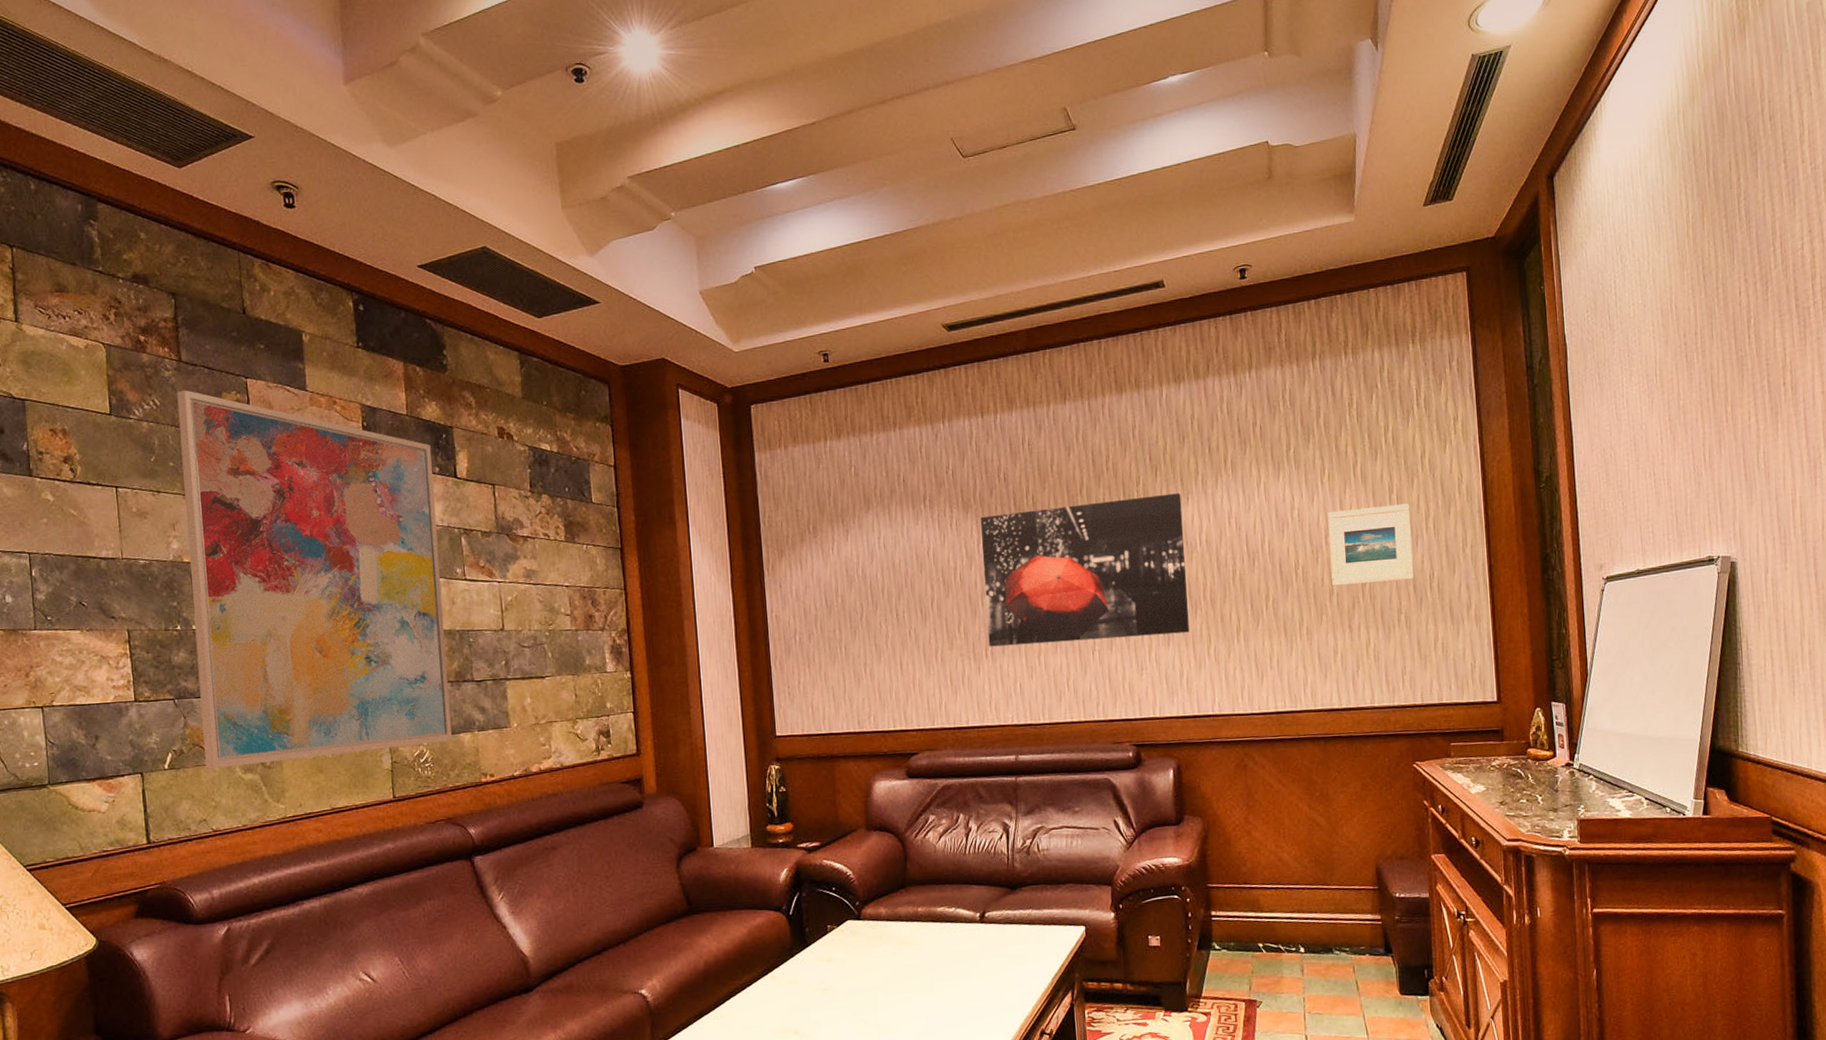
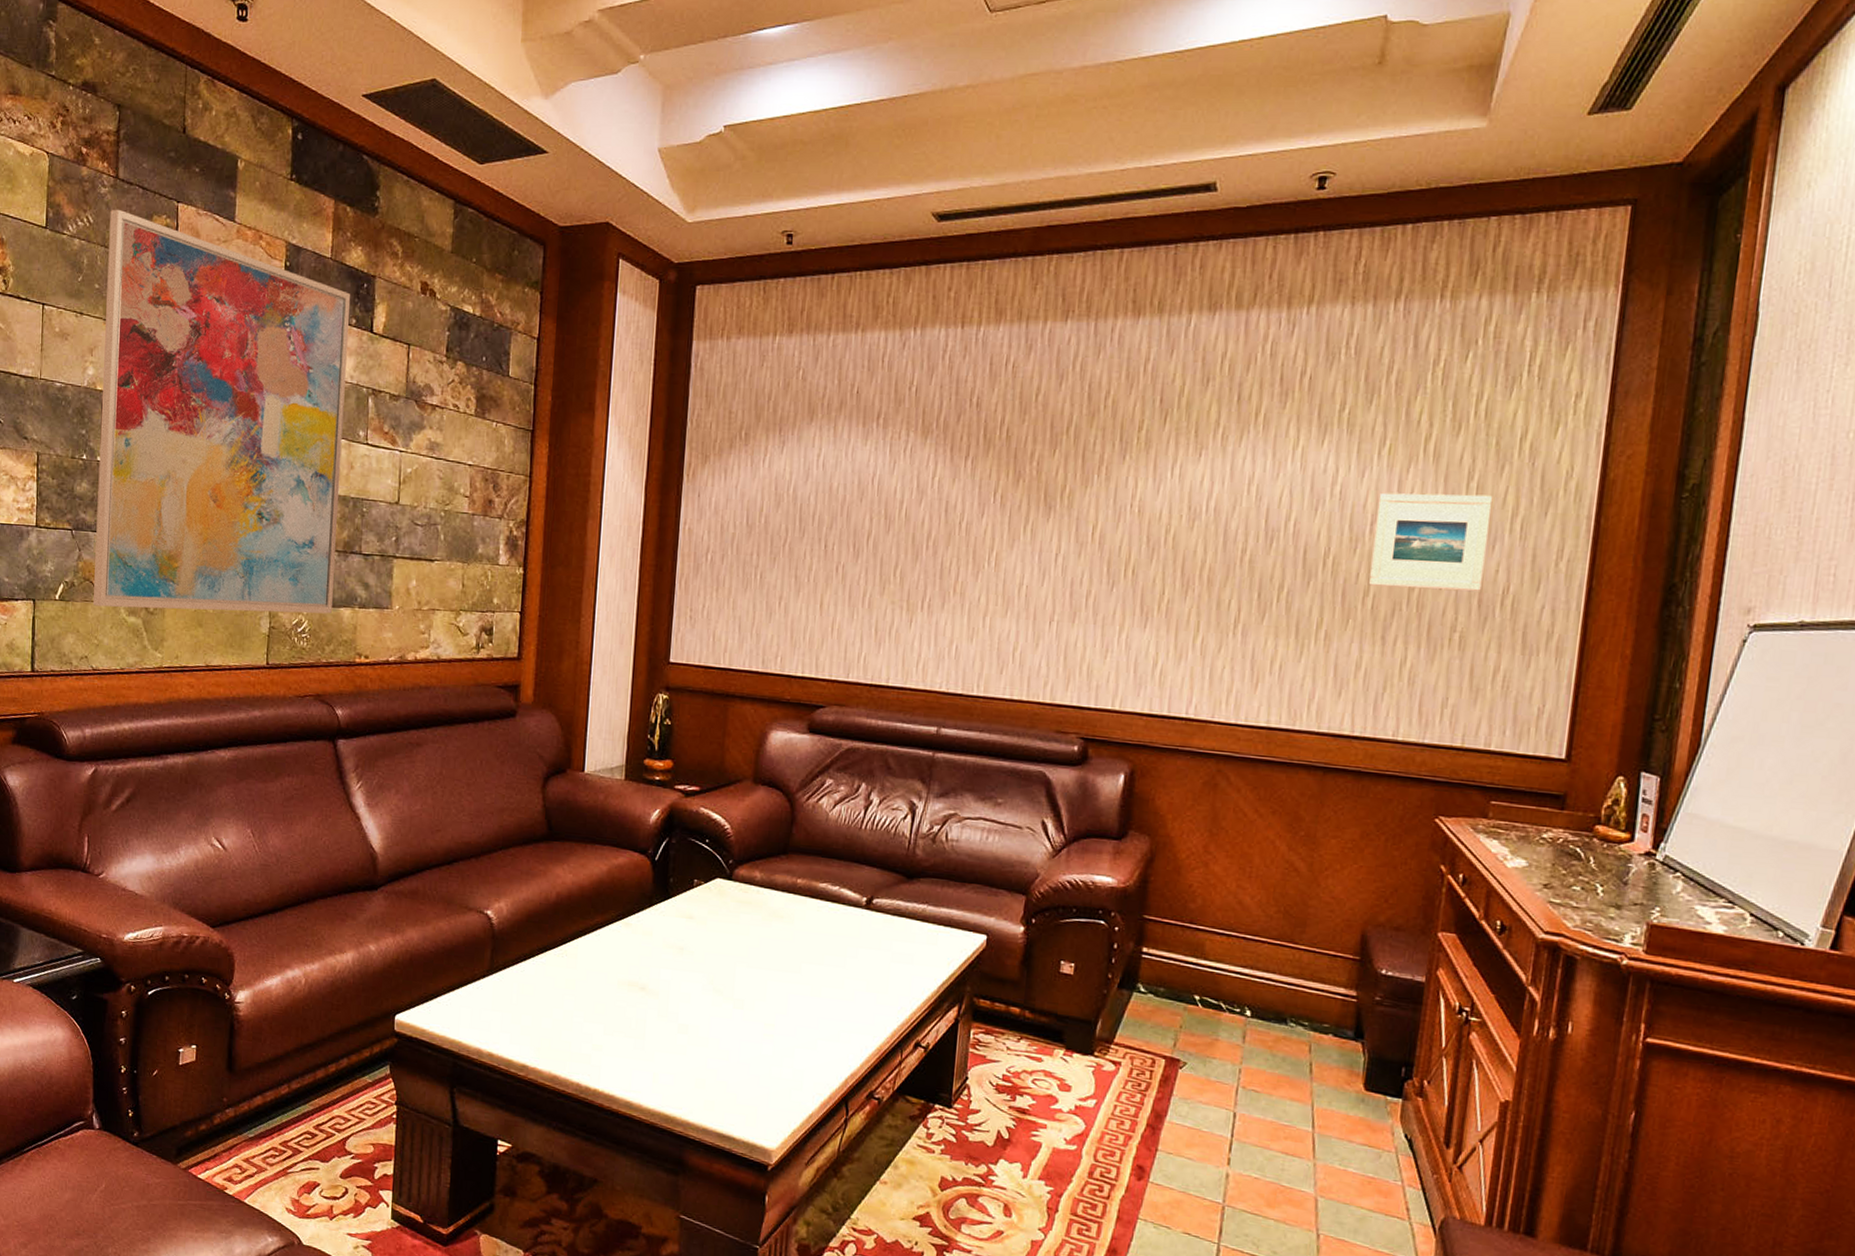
wall art: present [981,493,1190,647] -> none [927,445,1192,616]

